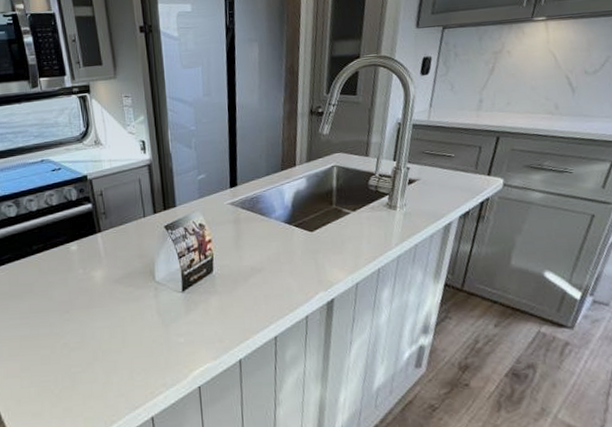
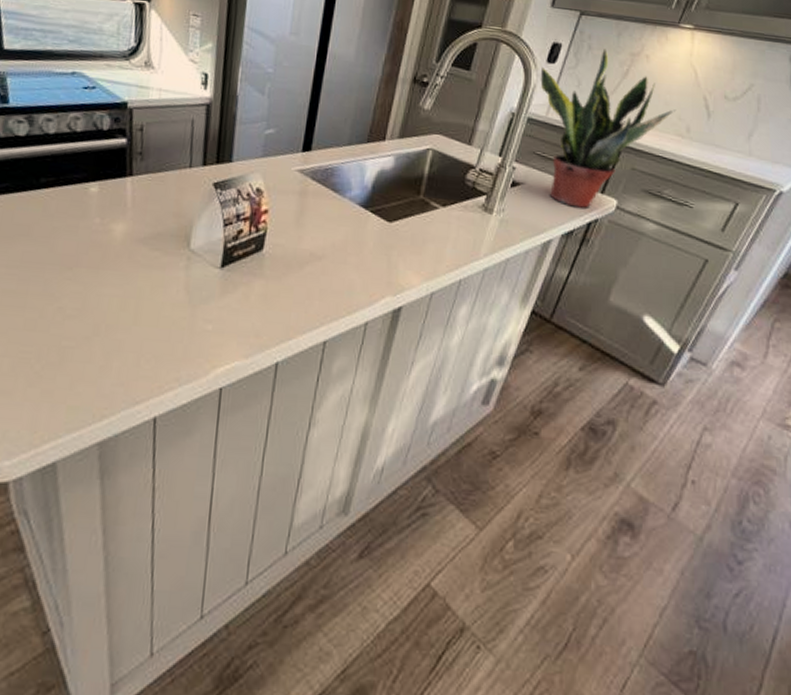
potted plant: none [416,53,543,192] -> present [540,48,677,208]

